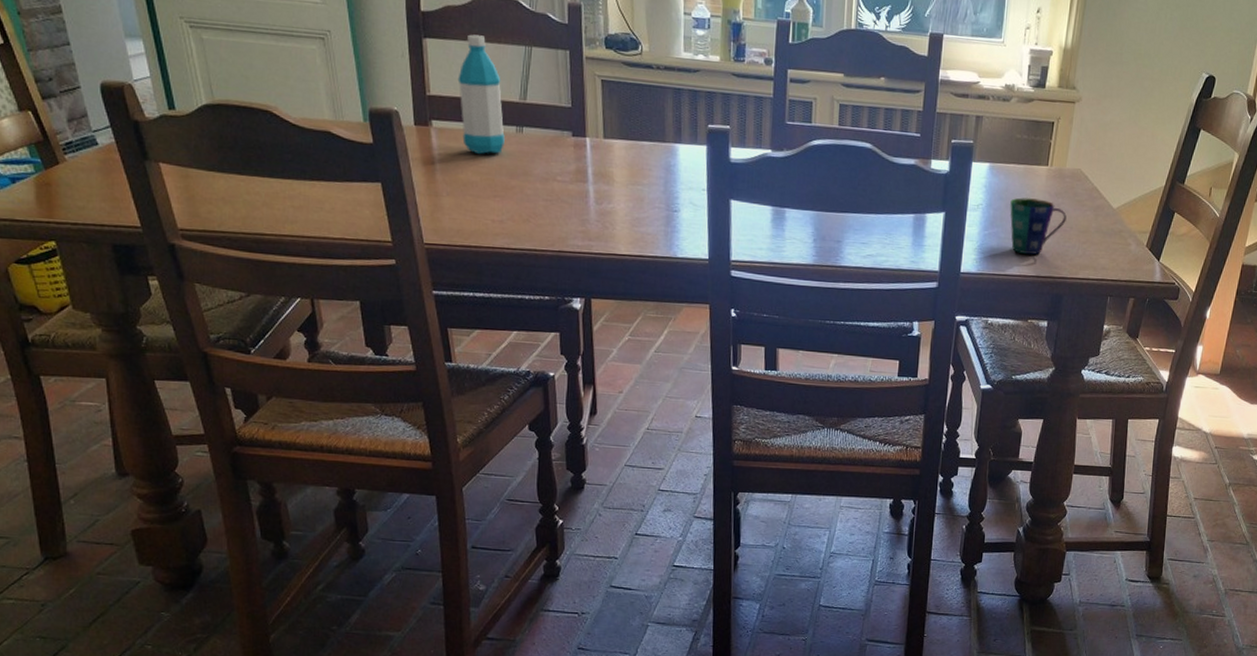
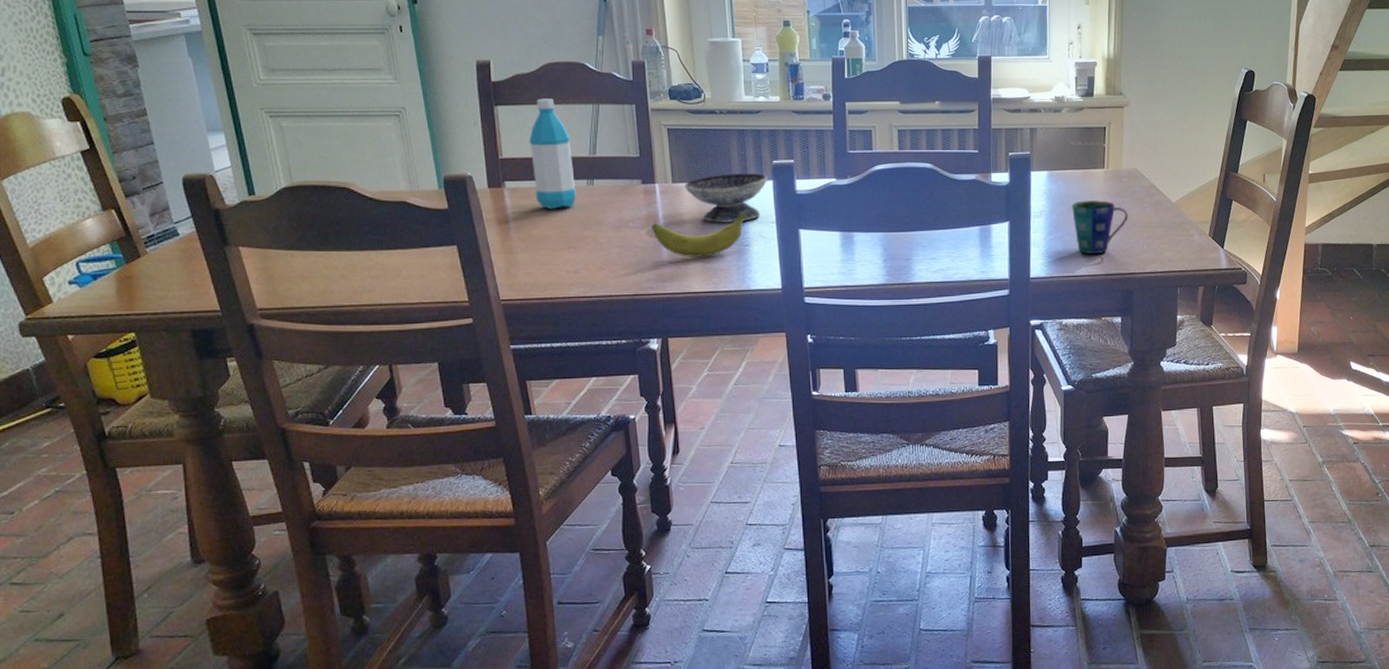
banana: none [580,175,678,220] -> present [652,211,747,257]
bowl: none [616,134,702,186] -> present [685,173,768,223]

